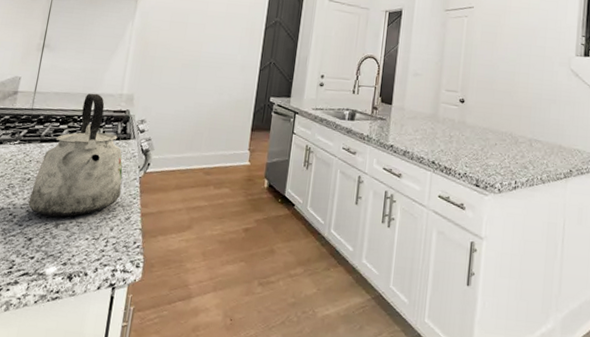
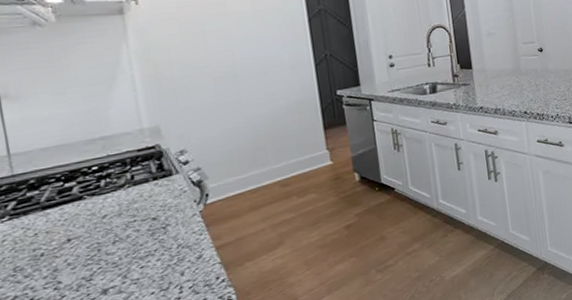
kettle: present [28,93,123,217] -> none [51,136,182,288]

